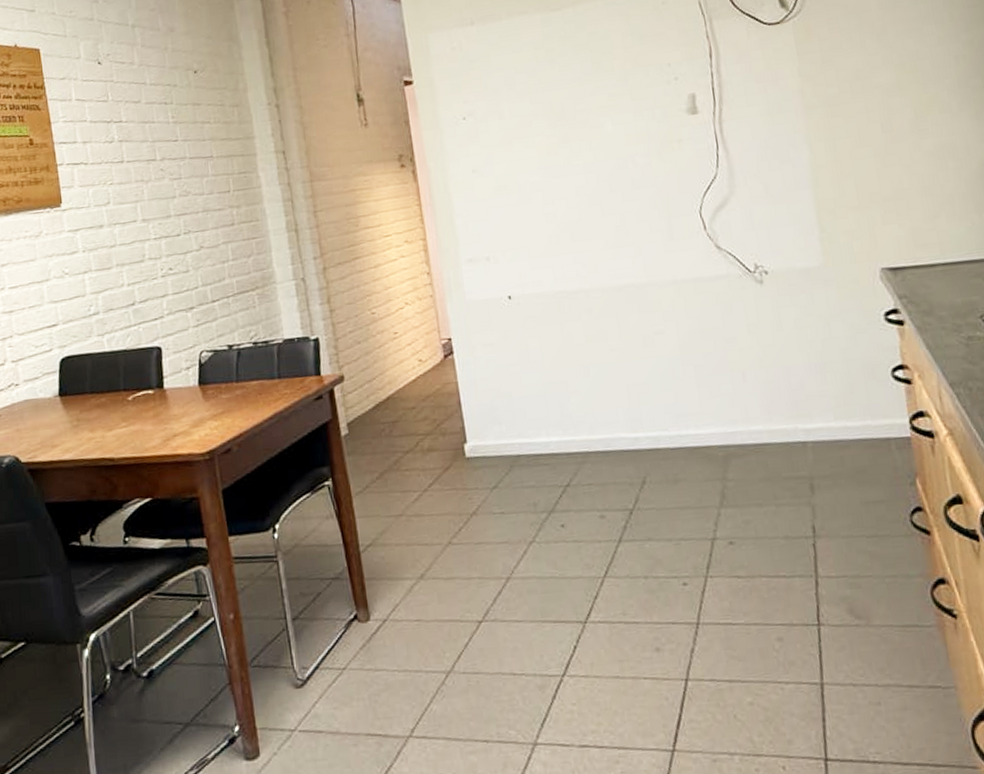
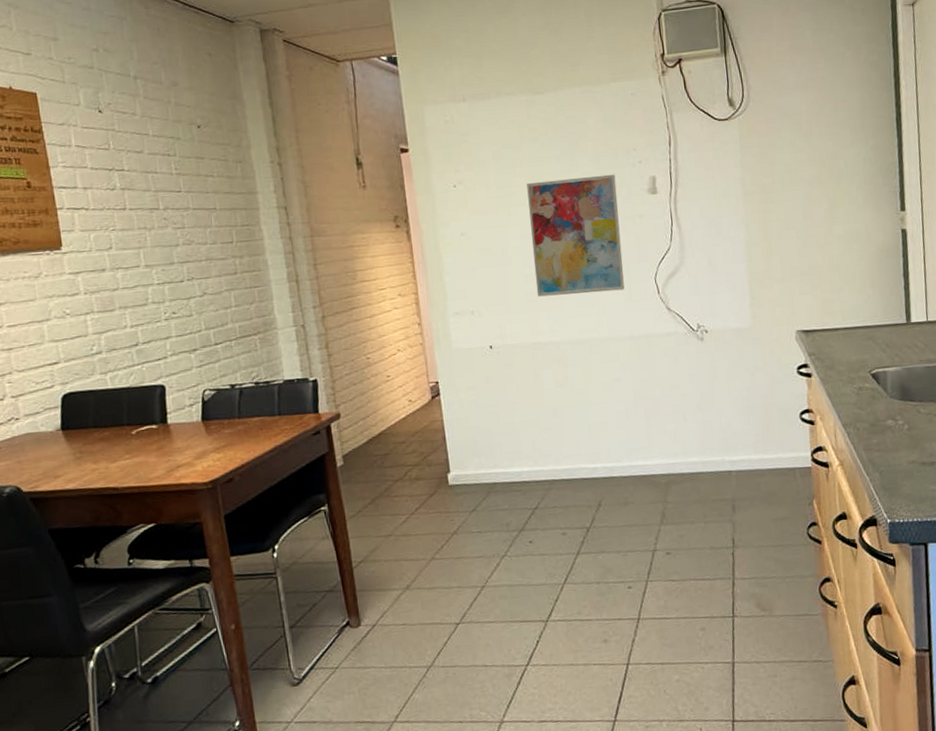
wall art: none [545,94,664,238] -> present [527,174,625,297]

